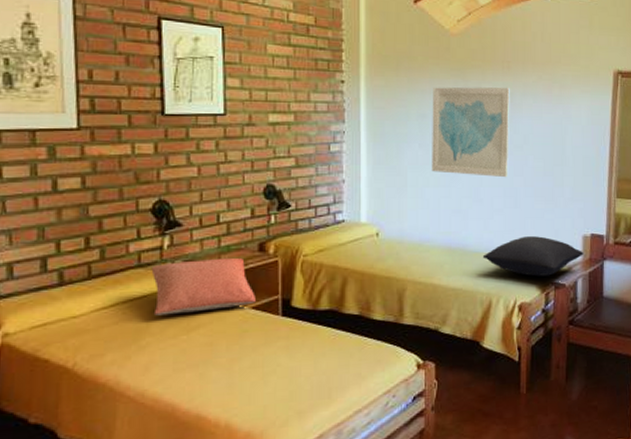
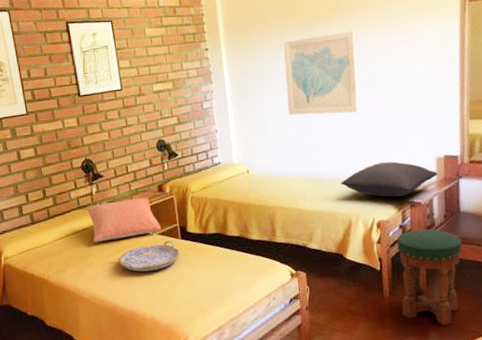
serving tray: none [190,316,279,359] -> present [119,240,180,272]
stool: none [538,314,603,427] -> present [397,228,463,325]

